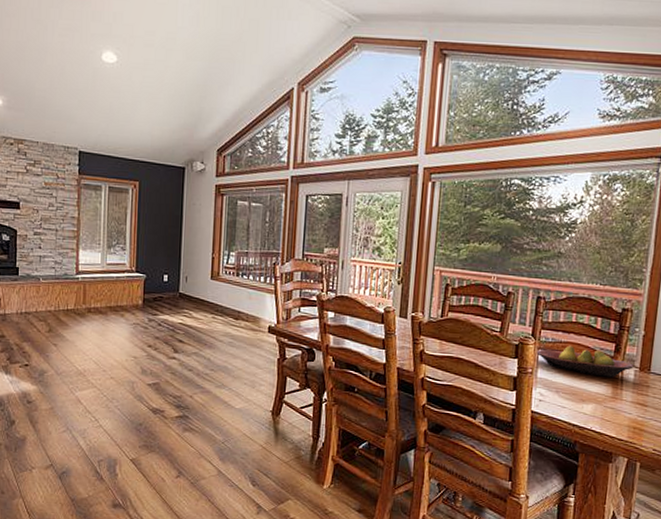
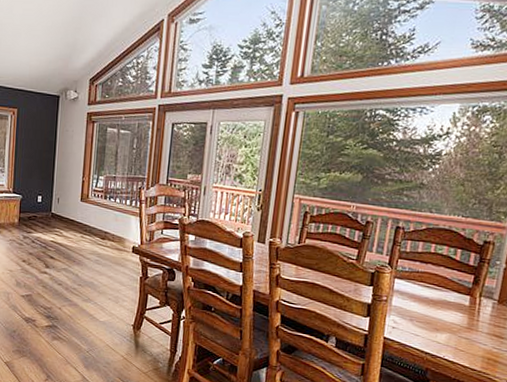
fruit bowl: present [536,345,634,378] -> none [392,275,493,309]

